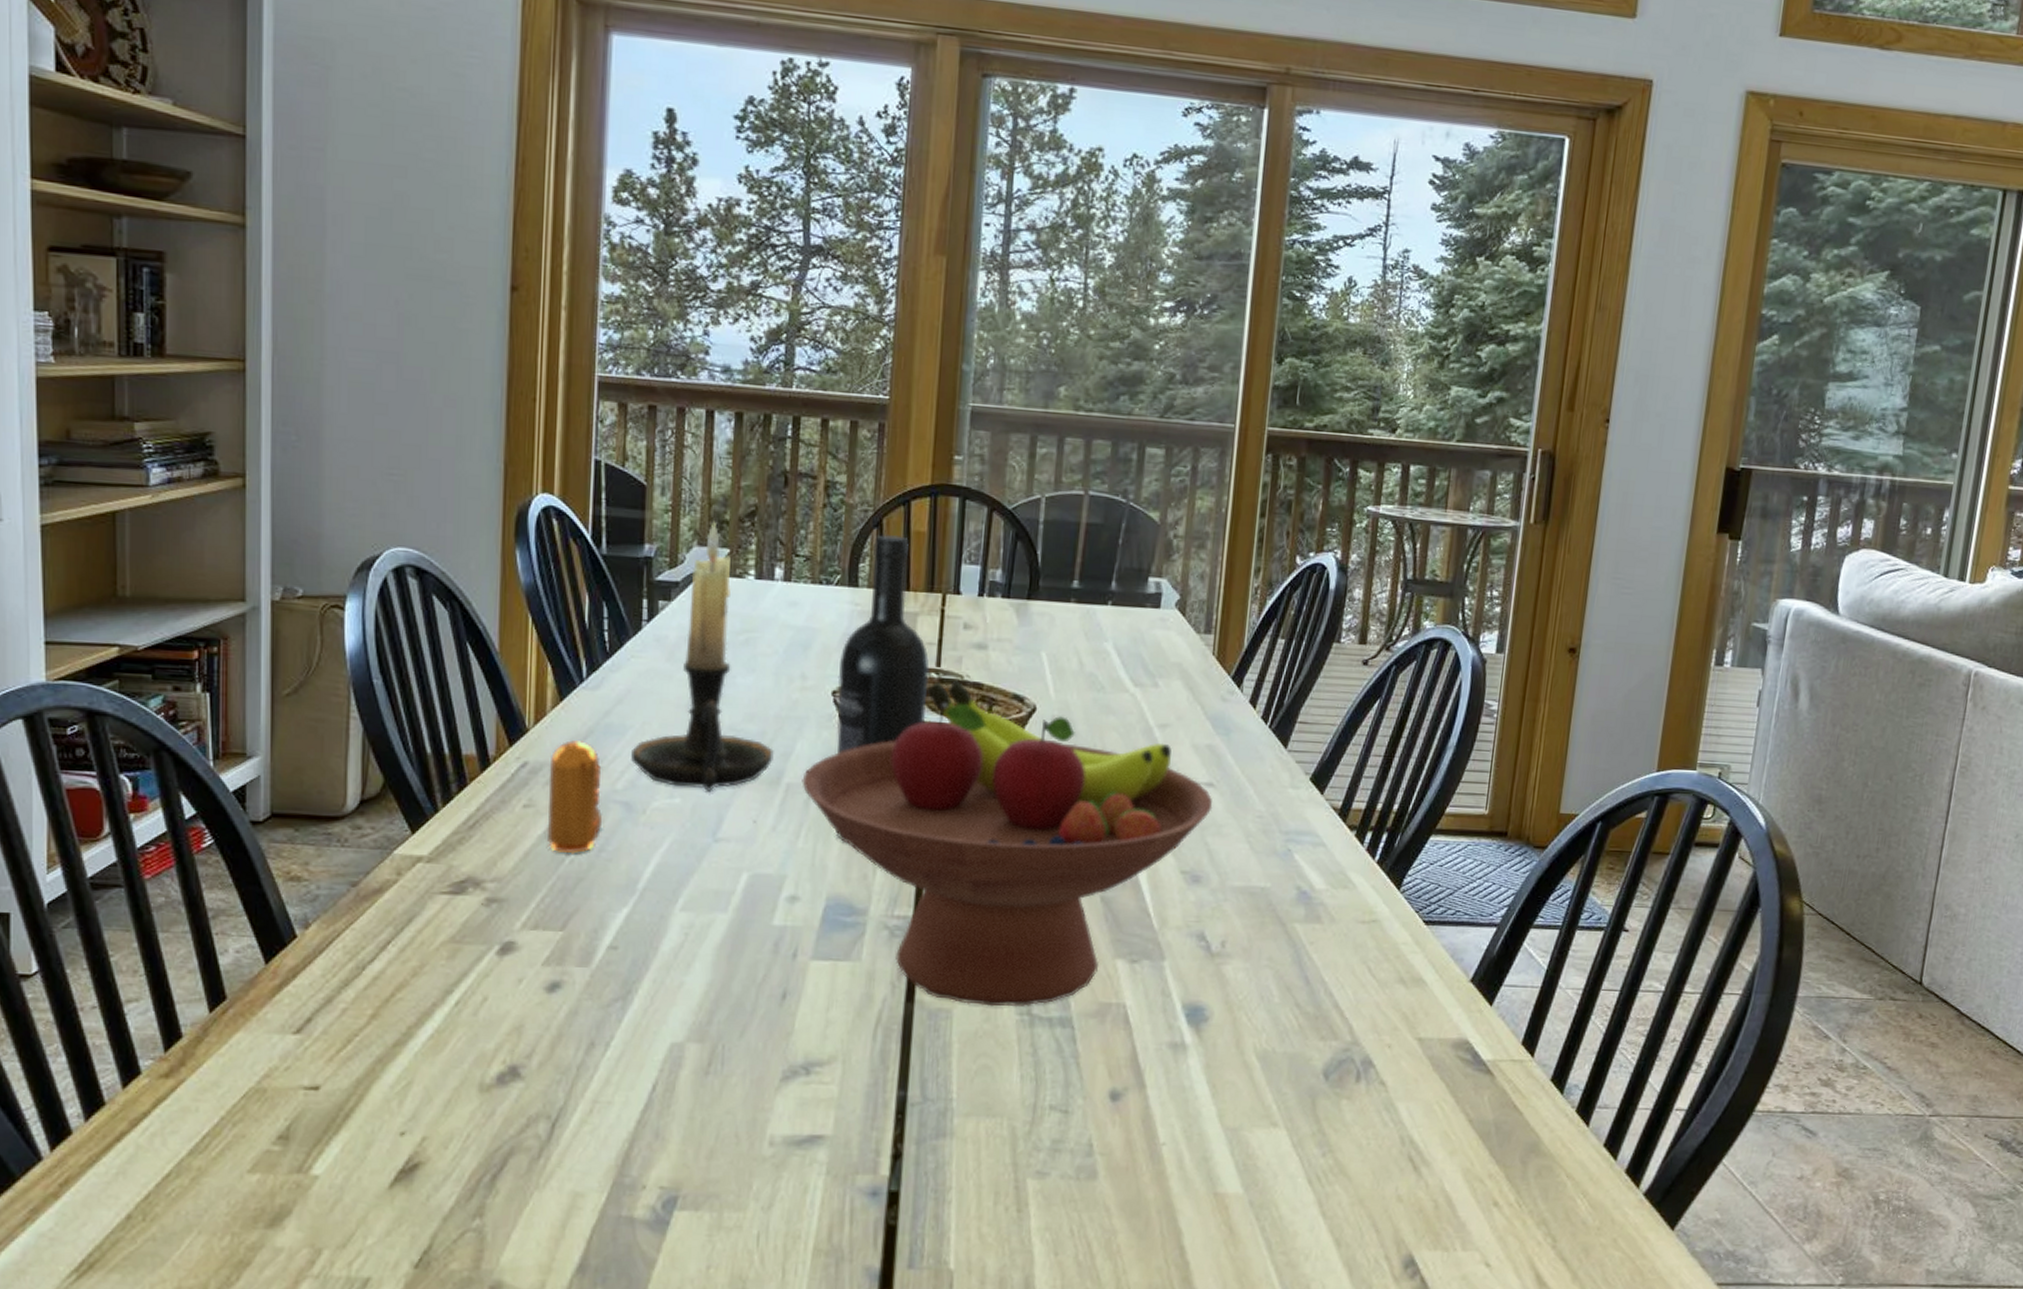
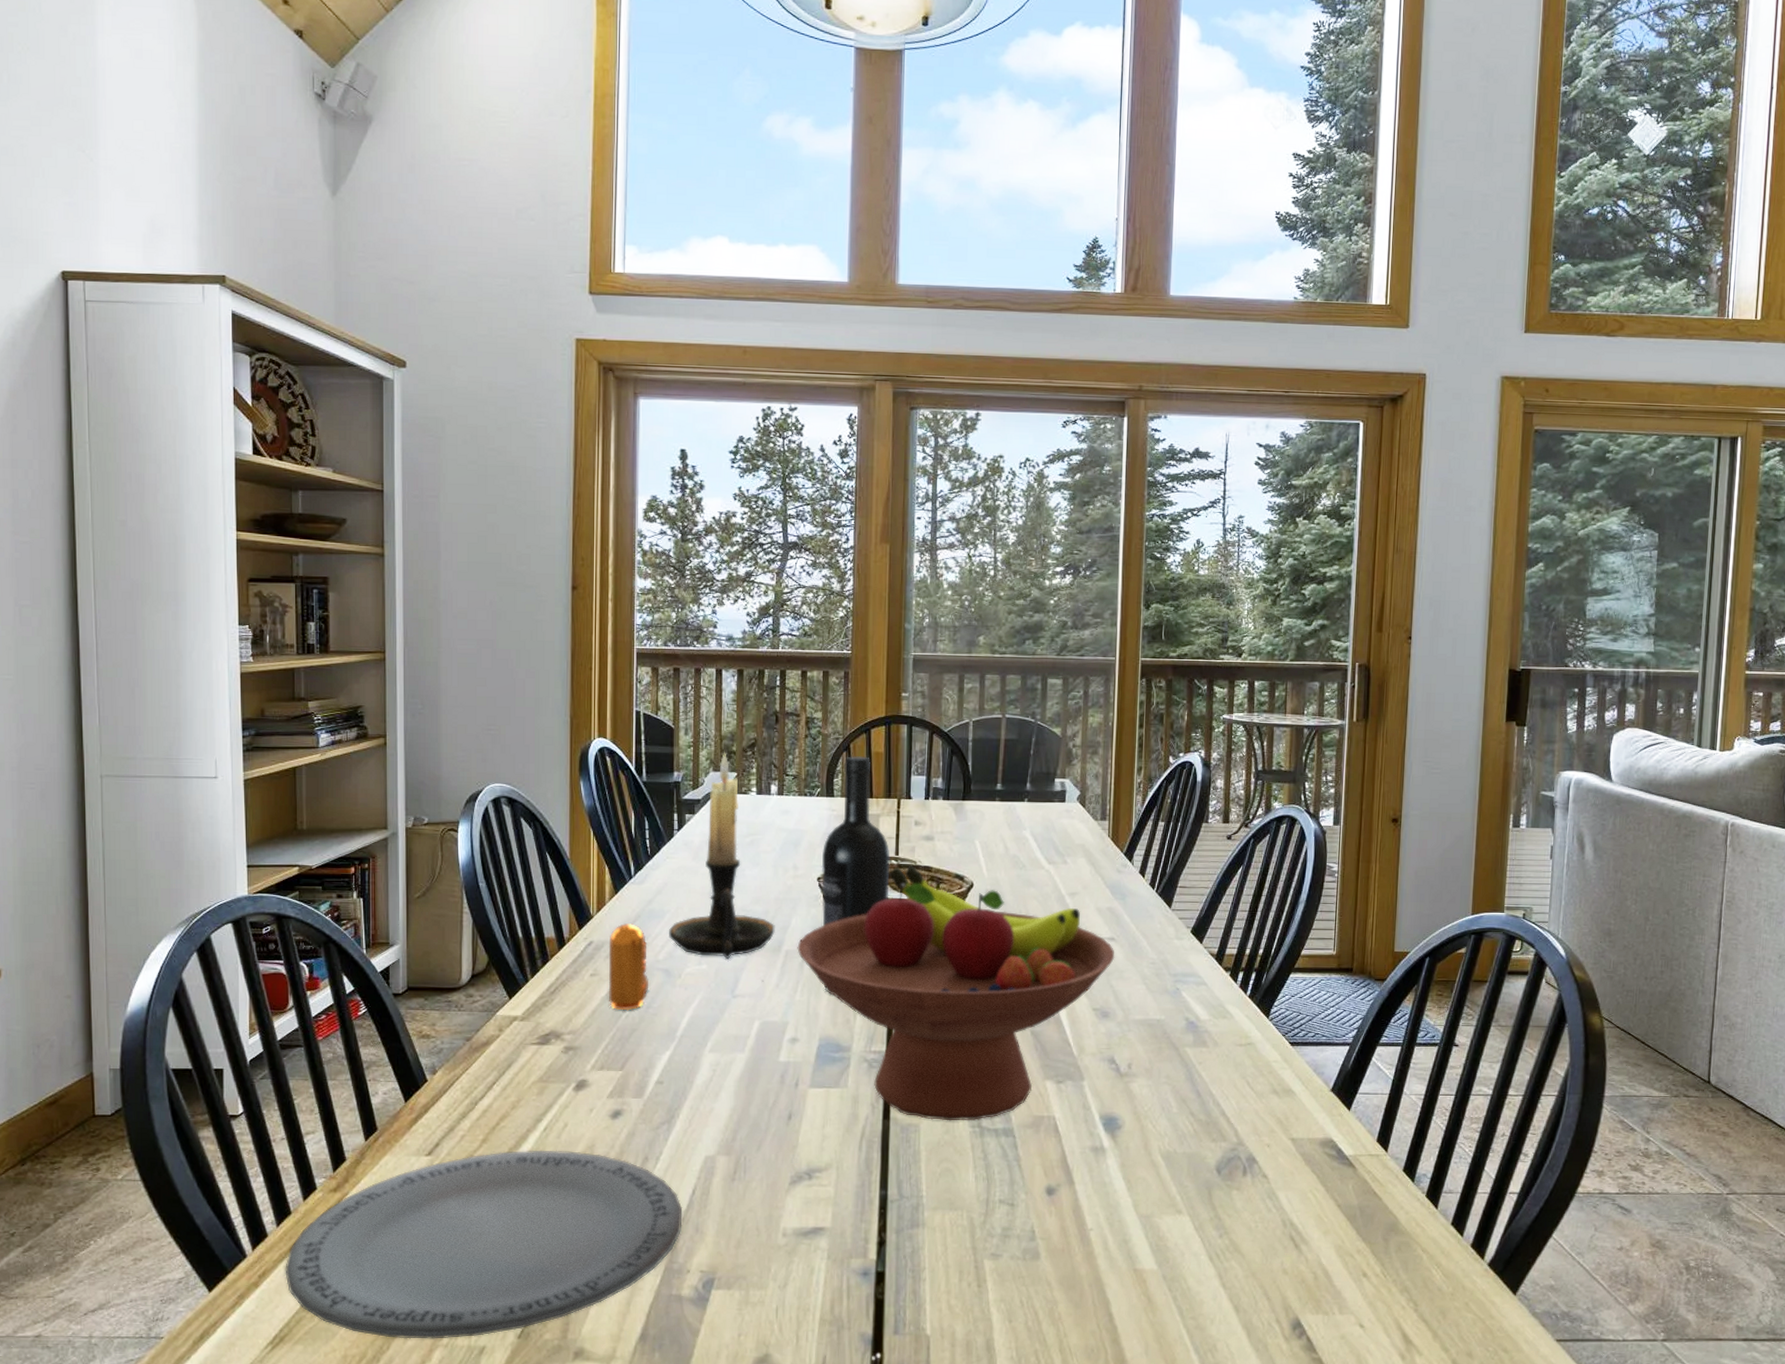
plate: none [96,1029,639,1268] -> present [285,1150,683,1339]

